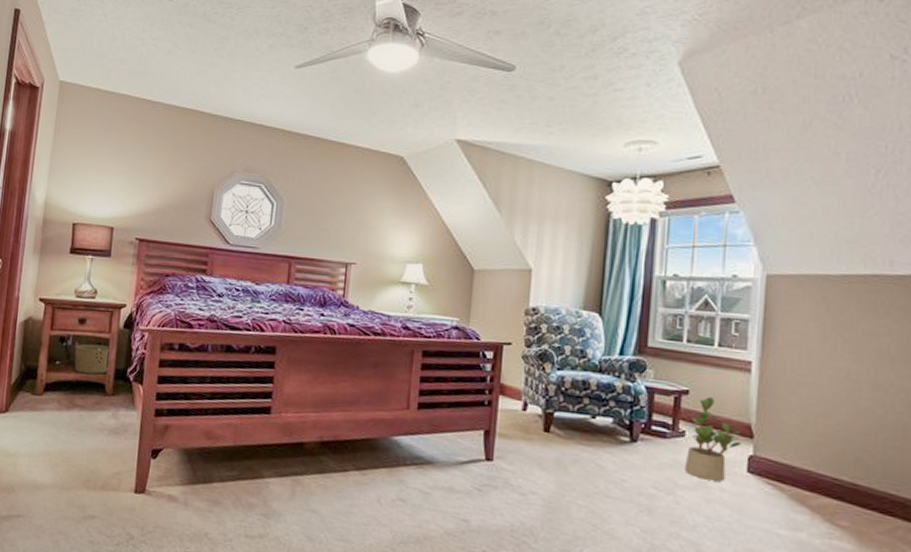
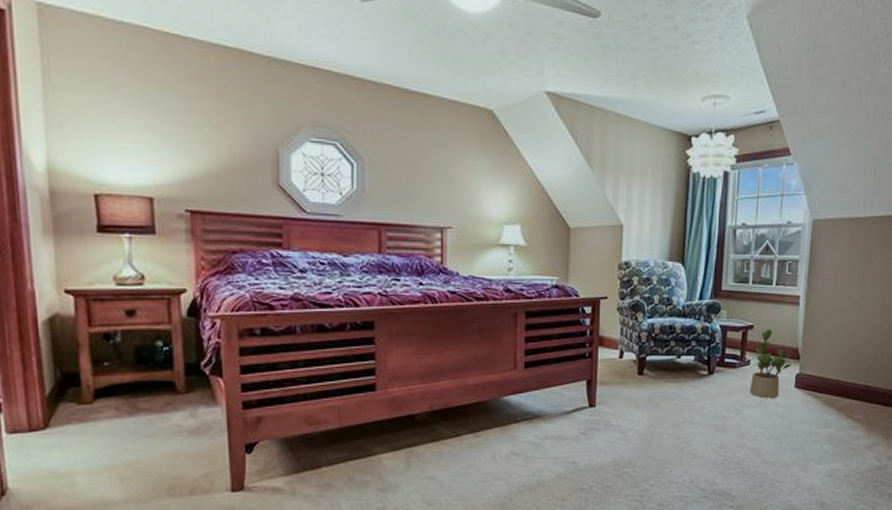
basket: present [74,341,110,374] -> none [126,337,176,372]

